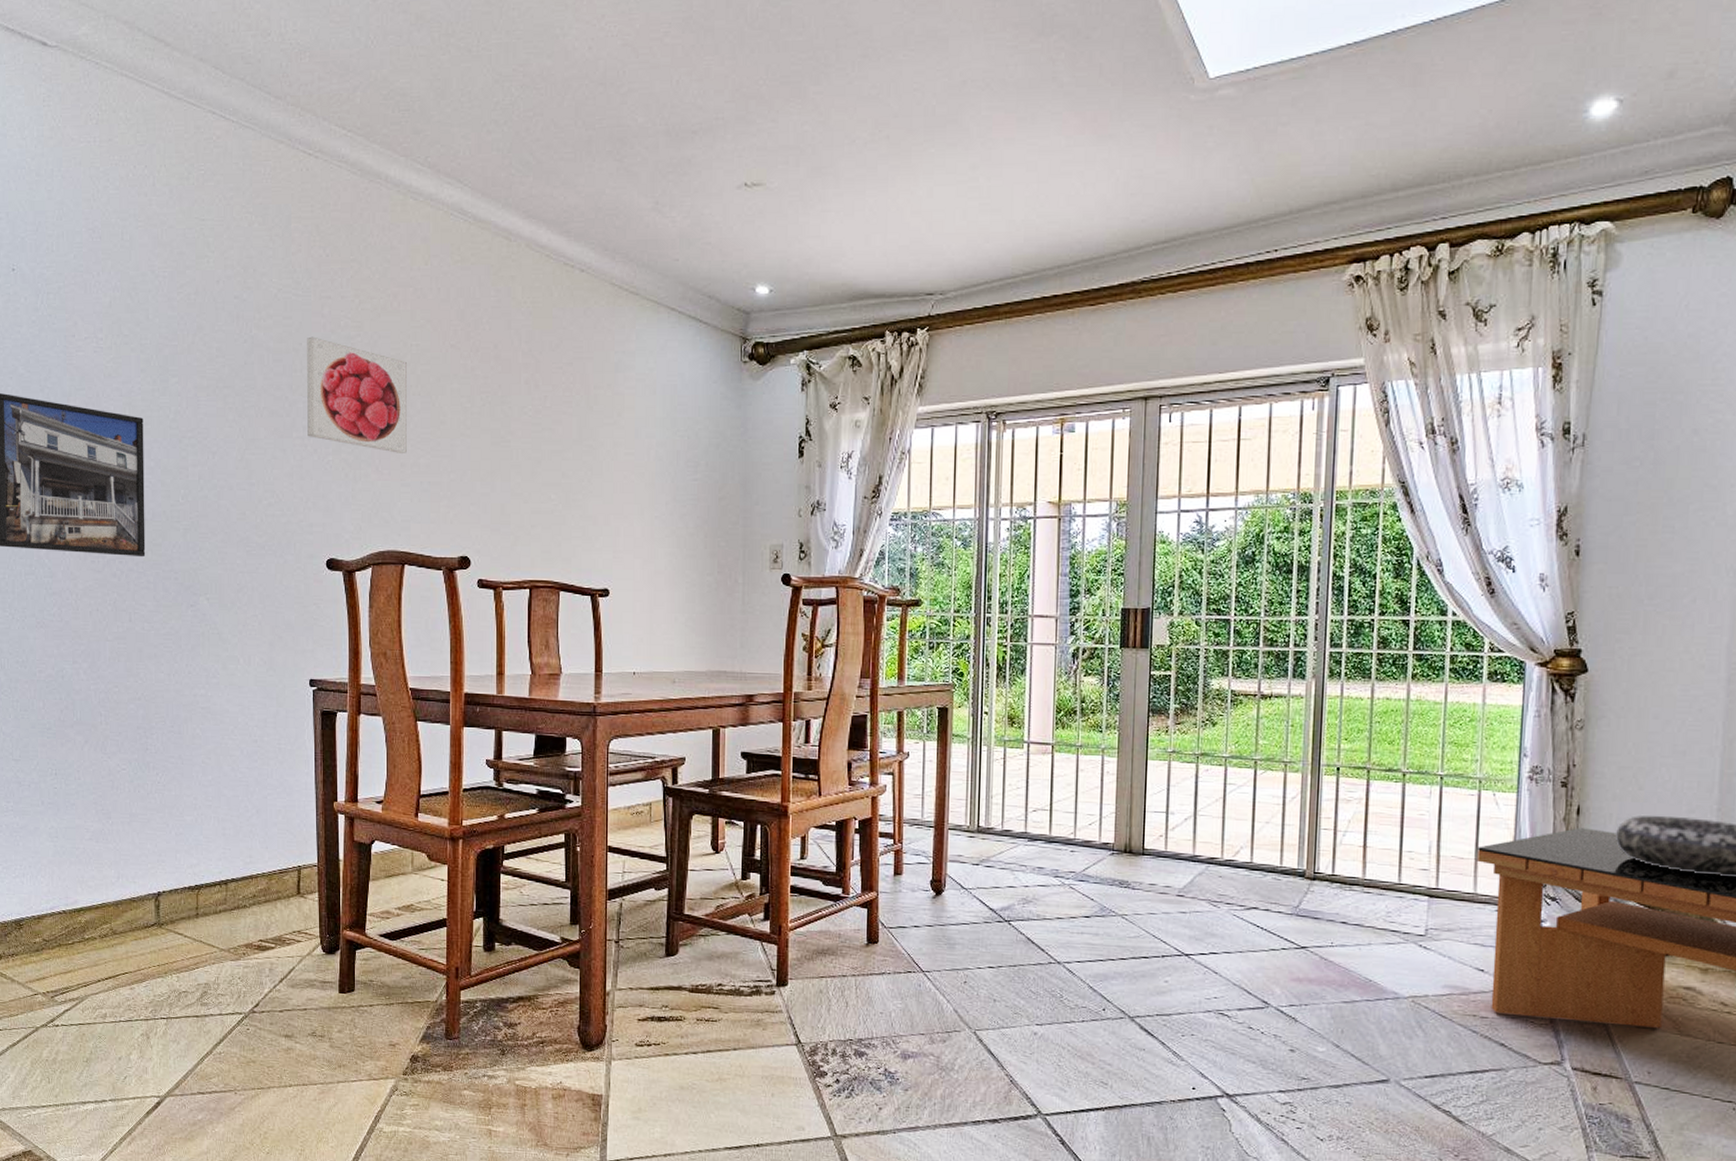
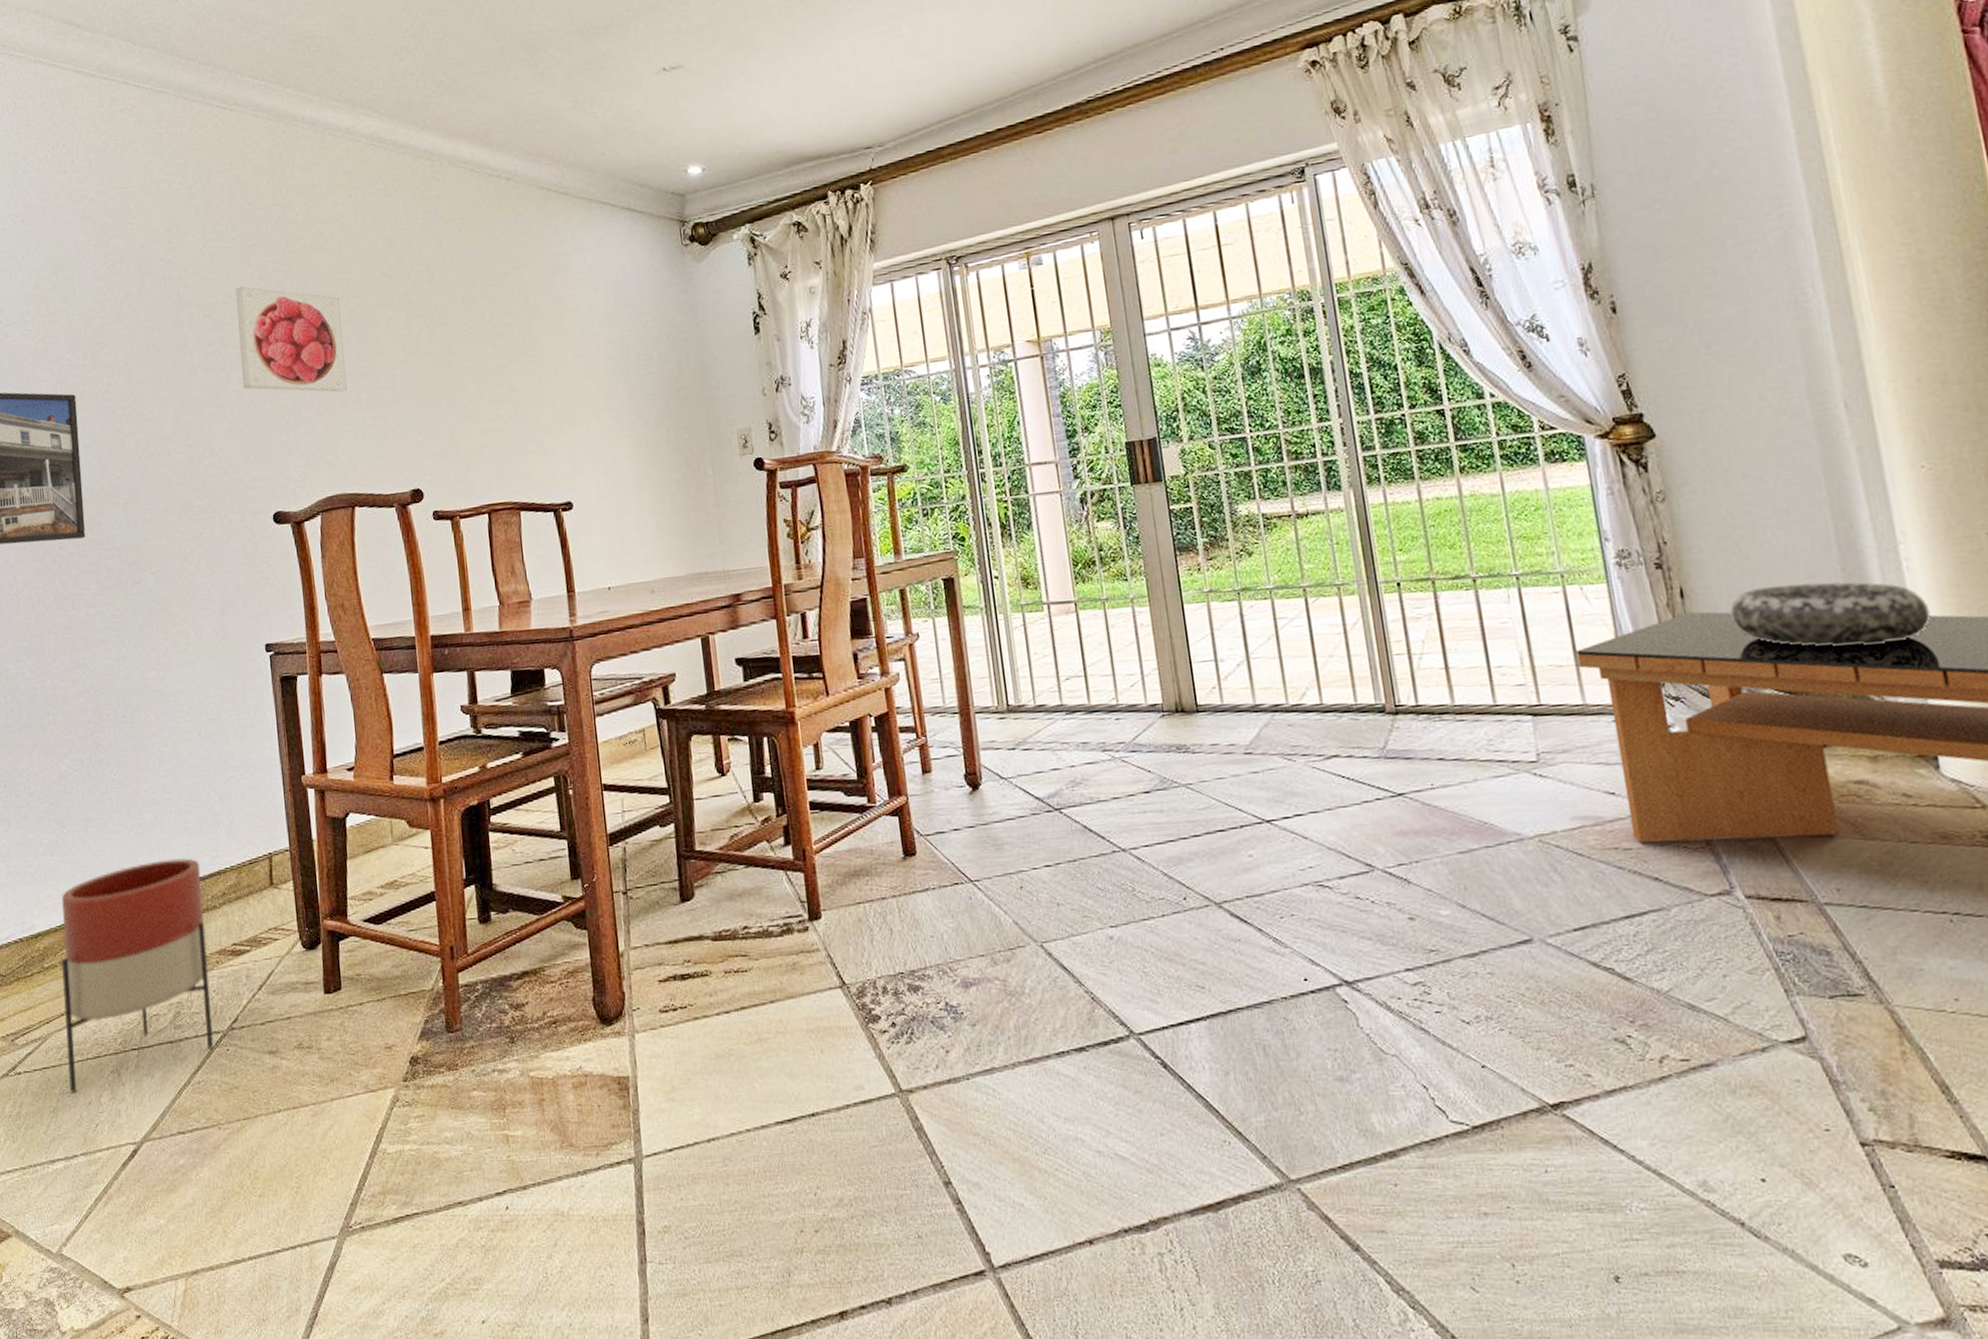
planter: none [100,859,236,1048] -> present [61,858,214,1093]

